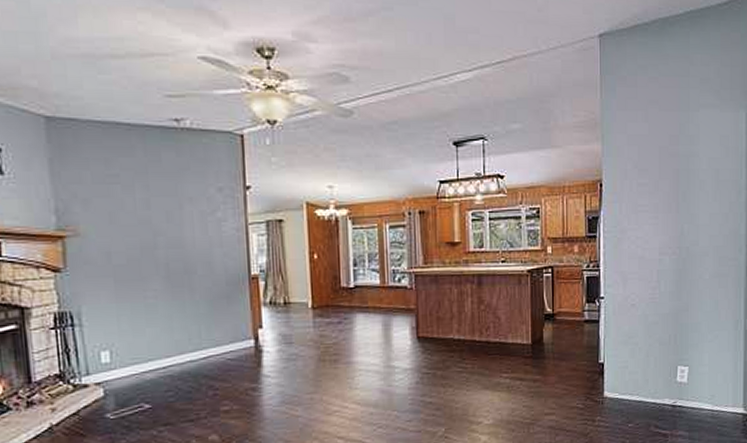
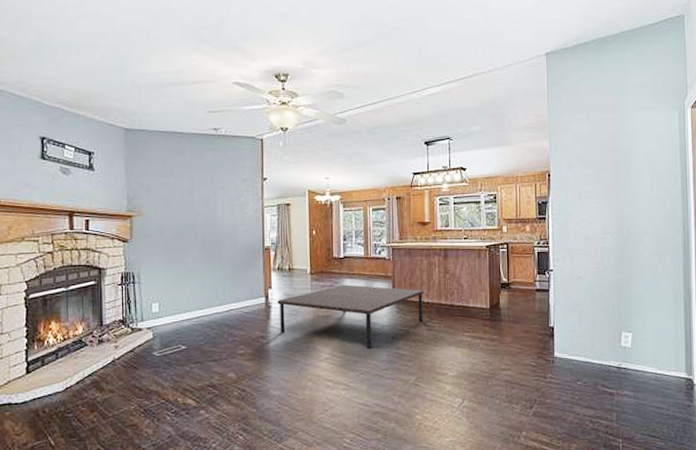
coffee table: none [270,320,454,397] -> present [277,284,424,349]

